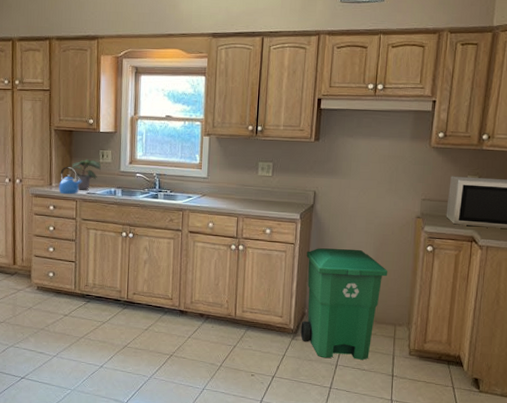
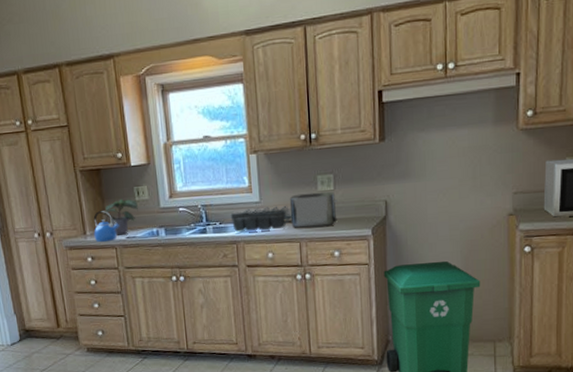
dish rack: none [180,182,233,204] -> present [230,205,292,232]
toaster: none [232,175,274,207] -> present [289,191,338,228]

